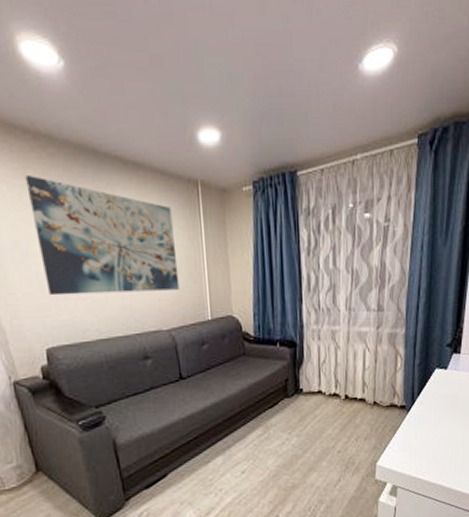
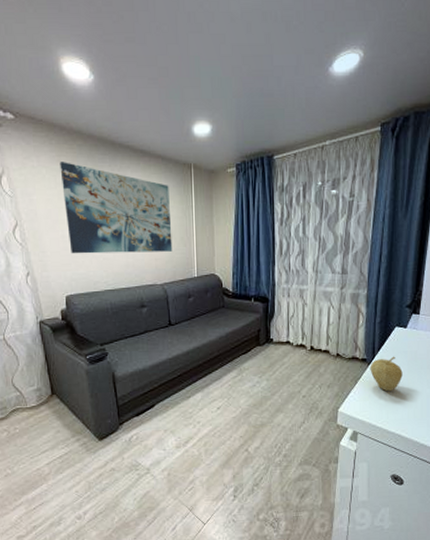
fruit: none [409,401,443,440] -> present [370,356,403,392]

